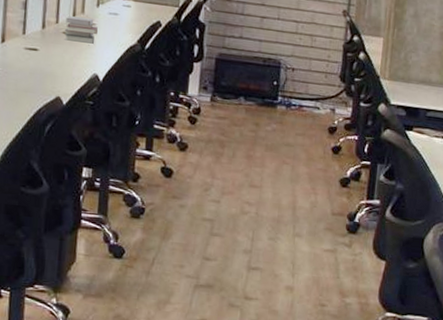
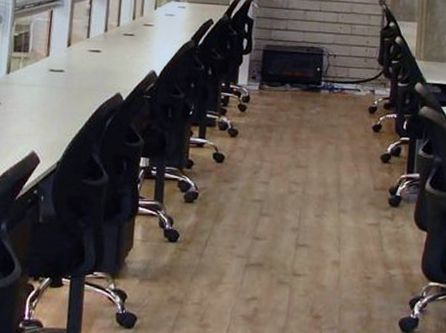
books: present [63,16,98,46] -> none [123,19,155,45]

